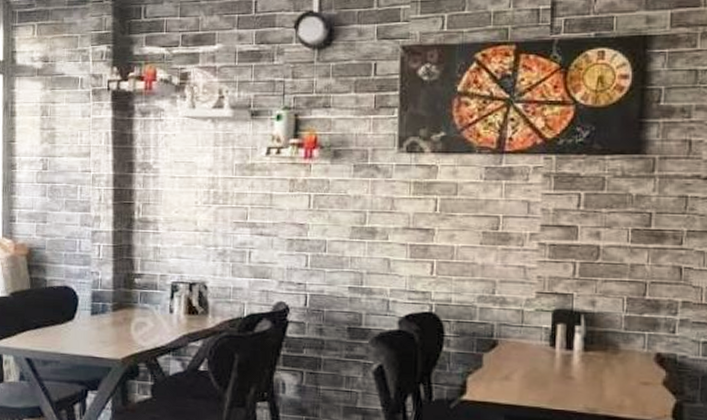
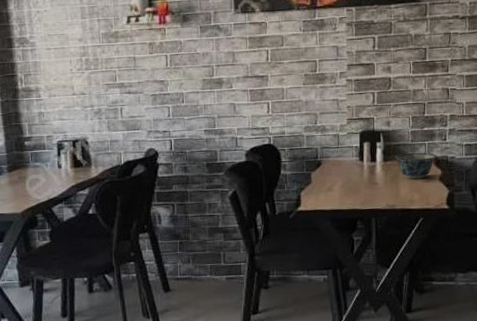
bowl: none [600,343,661,380] -> present [395,152,437,179]

